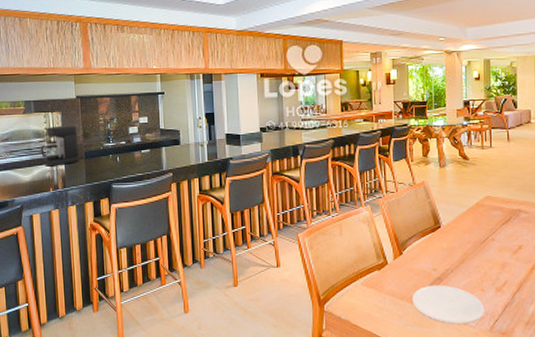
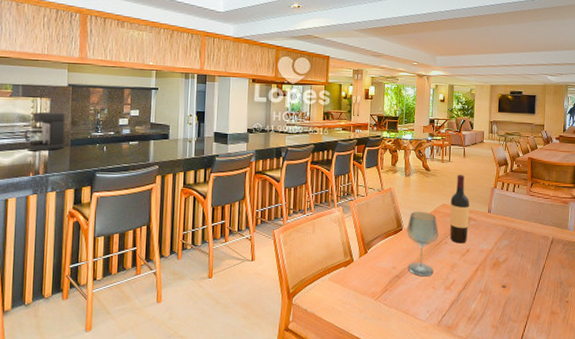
plate: present [412,285,484,325] -> none [372,282,434,319]
wine glass: none [445,205,484,278] -> present [406,211,439,277]
wine bottle: none [495,162,519,240] -> present [449,175,470,244]

